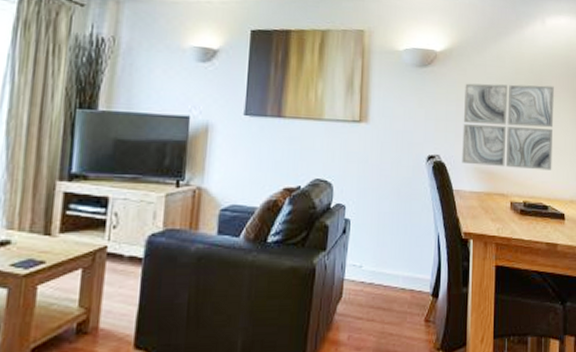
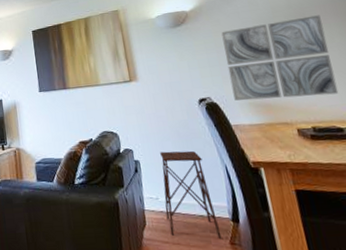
side table: none [366,211,418,316] -> present [160,150,222,240]

